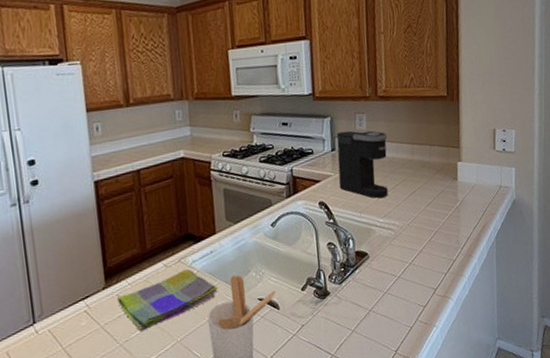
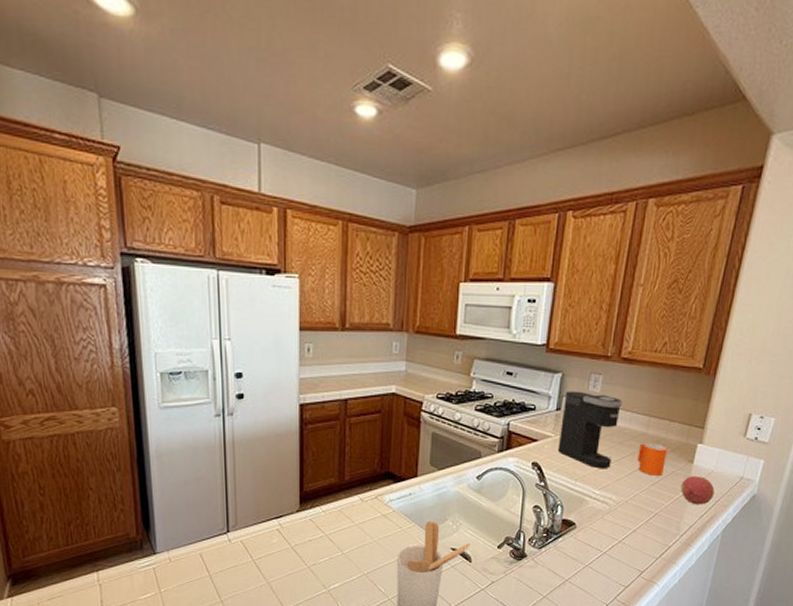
dish towel: present [117,269,218,332] -> none [310,506,411,558]
mug: none [409,167,435,197] -> present [637,443,667,476]
fruit: none [451,191,481,218] -> present [680,476,715,505]

